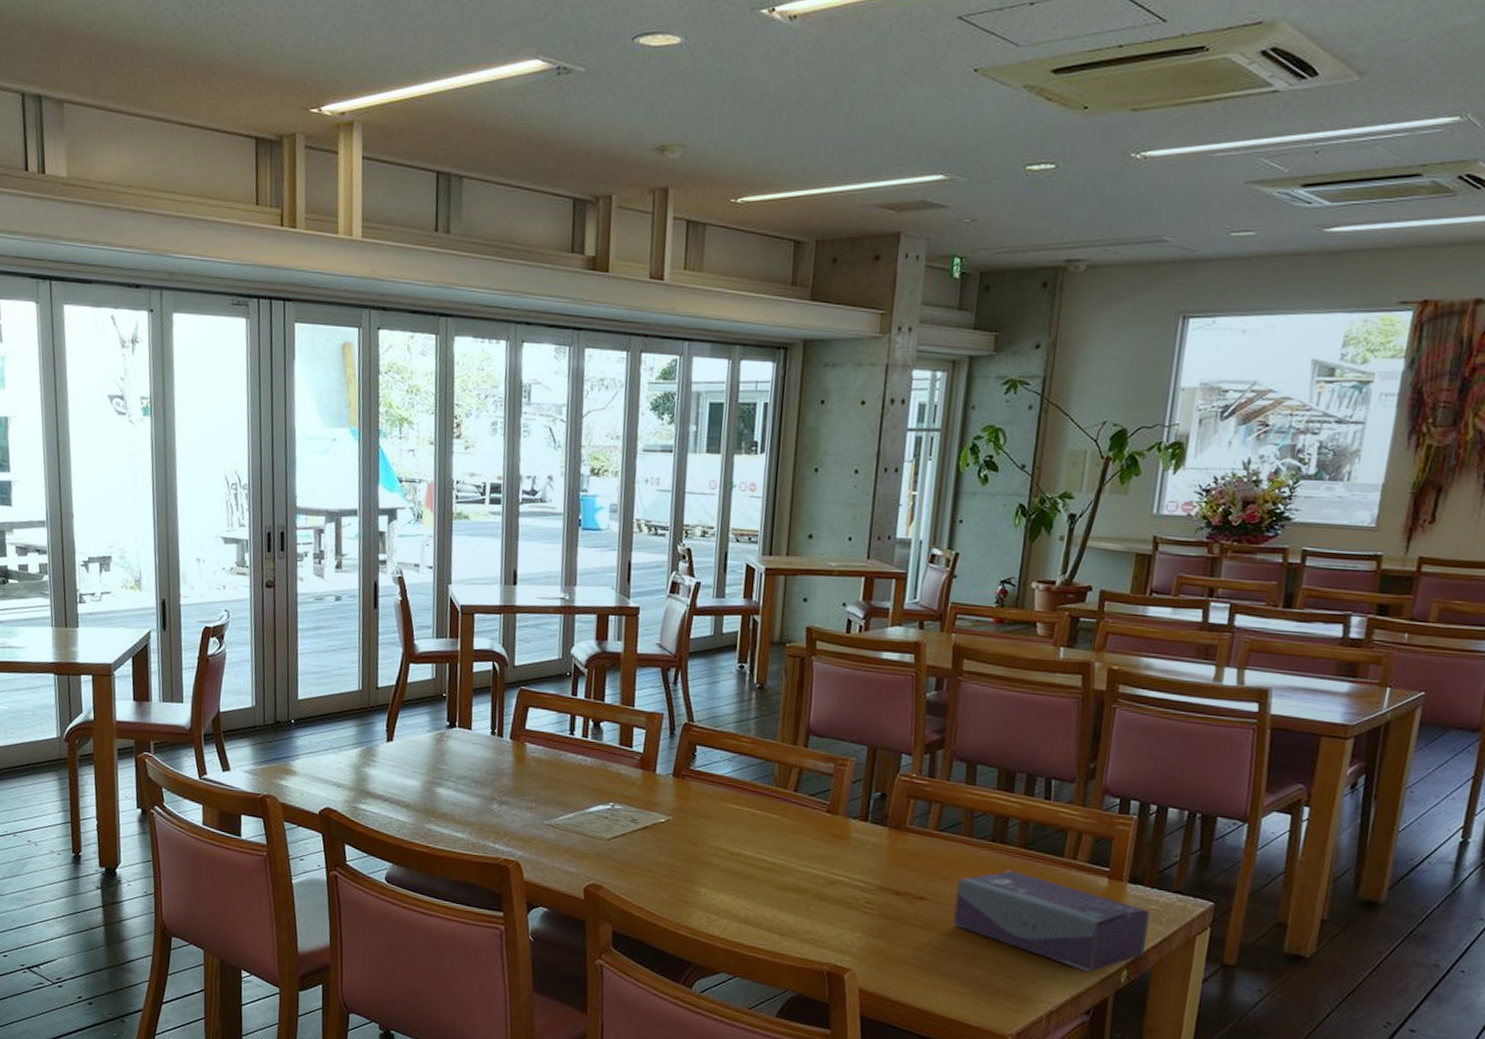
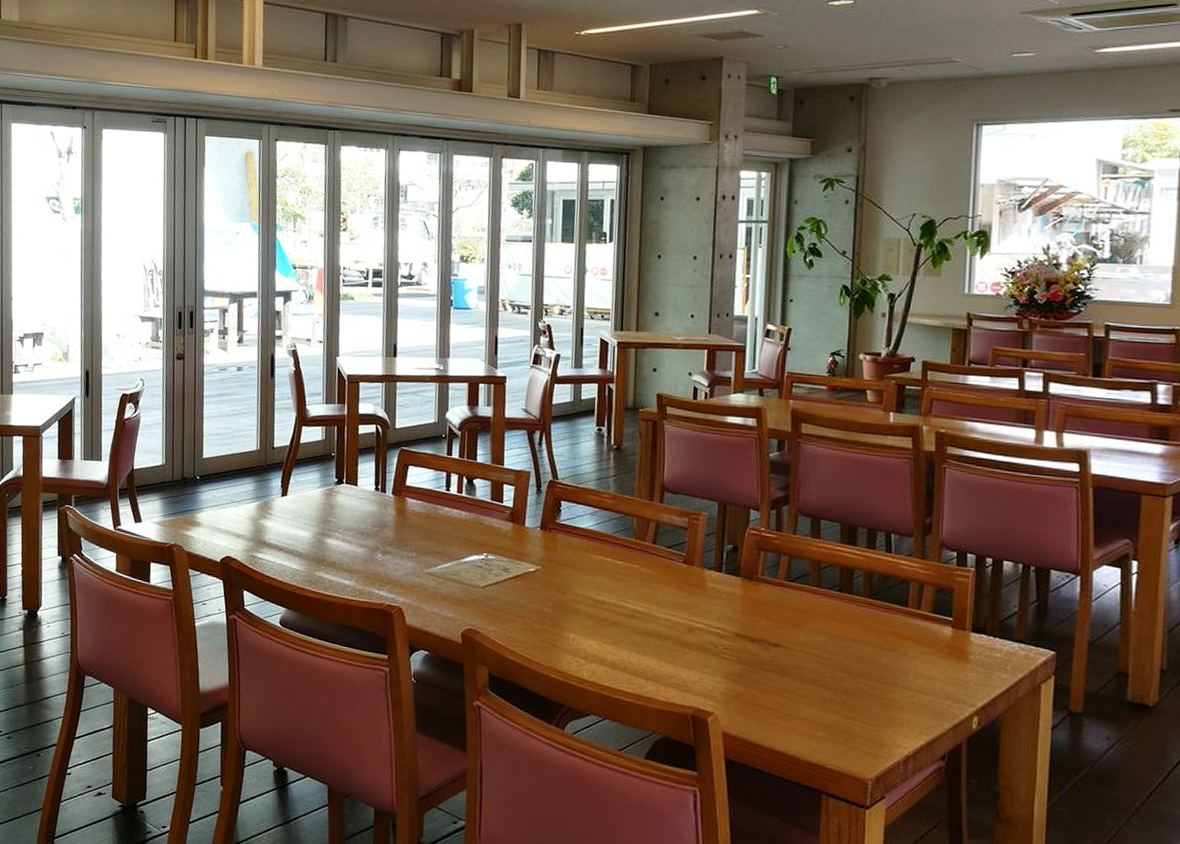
tissue box: present [953,870,1150,972] -> none [808,619,994,718]

